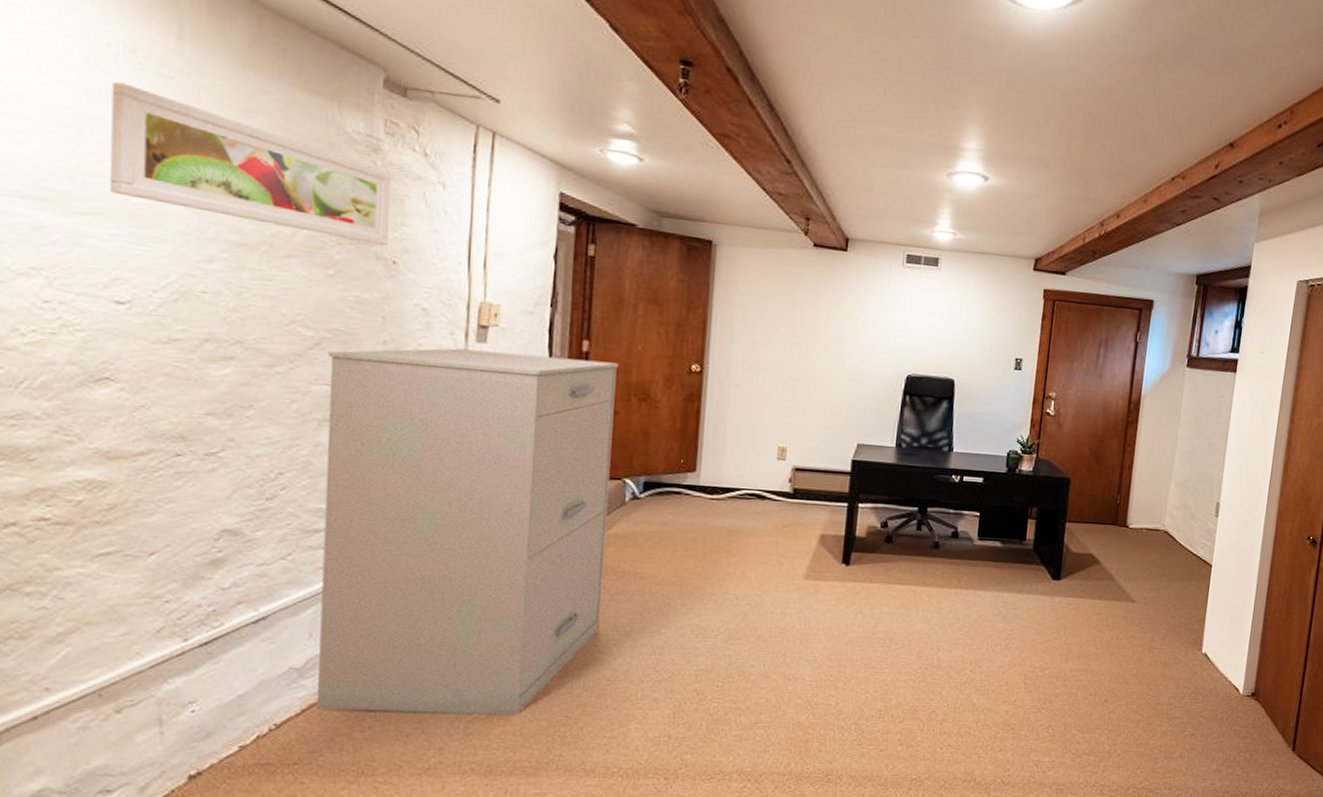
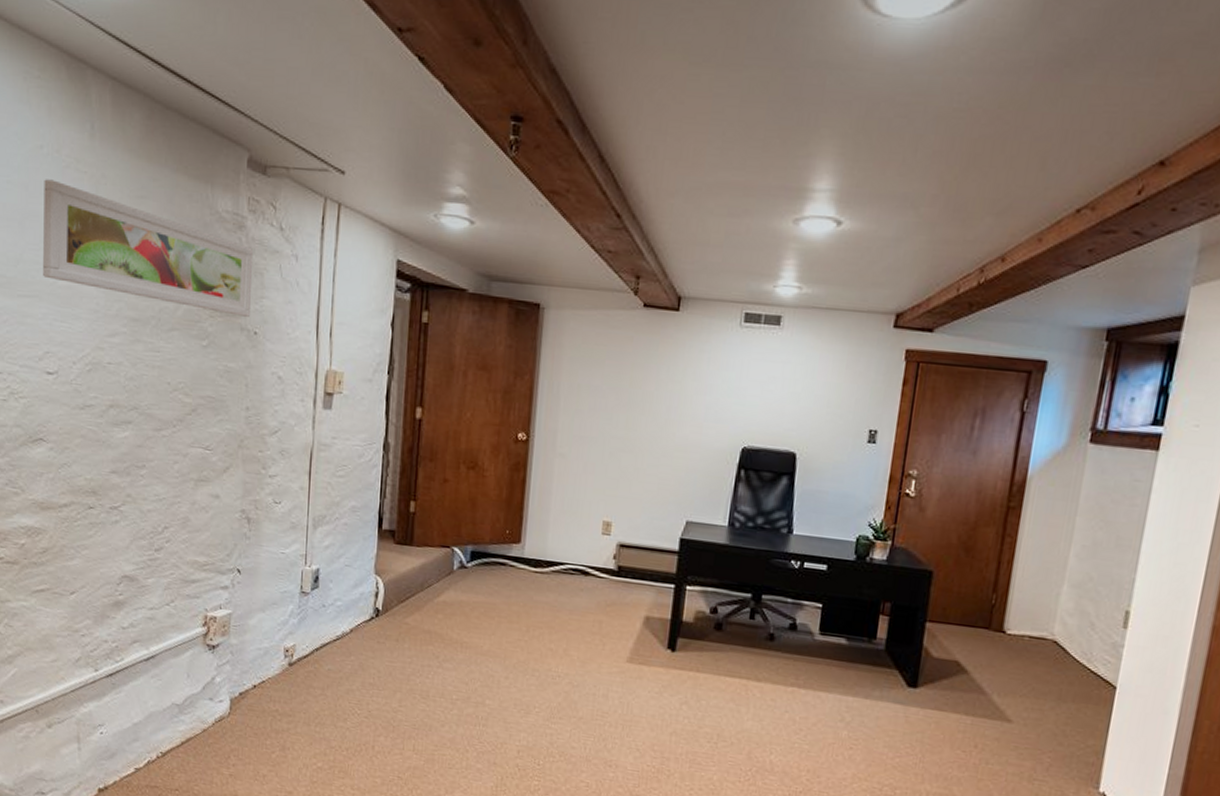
filing cabinet: present [317,348,619,716] -> none [193,414,449,771]

